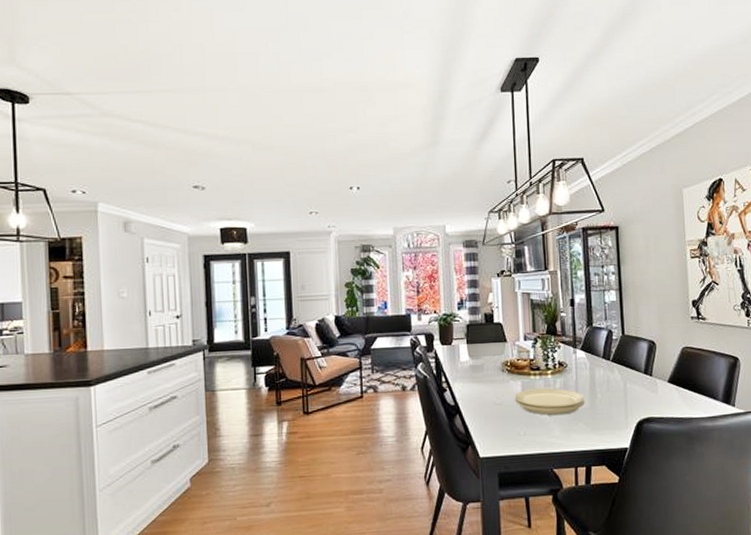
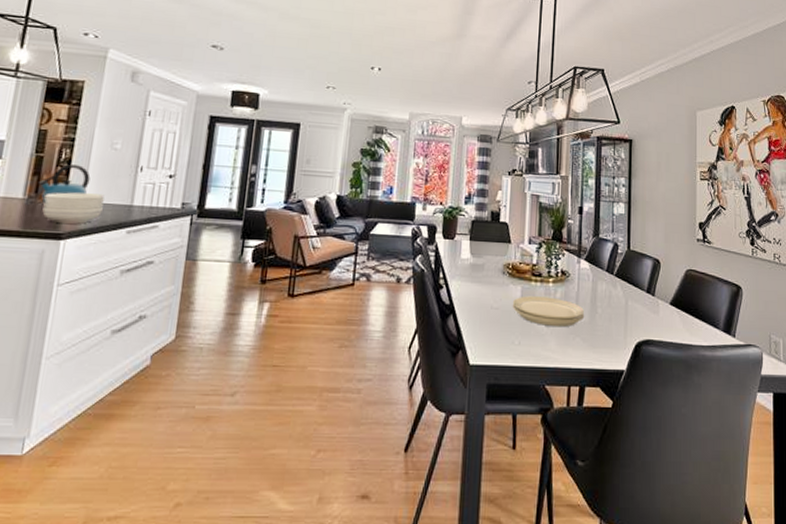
kettle: none [59,317,106,356] -> present [37,164,91,204]
bowl: none [67,341,122,372] -> present [42,192,105,225]

